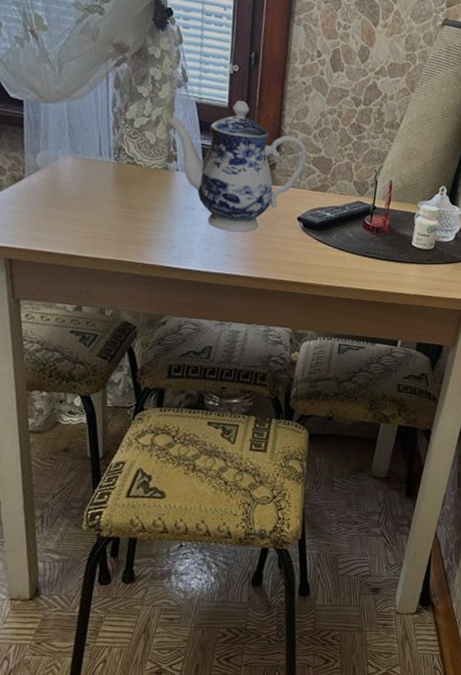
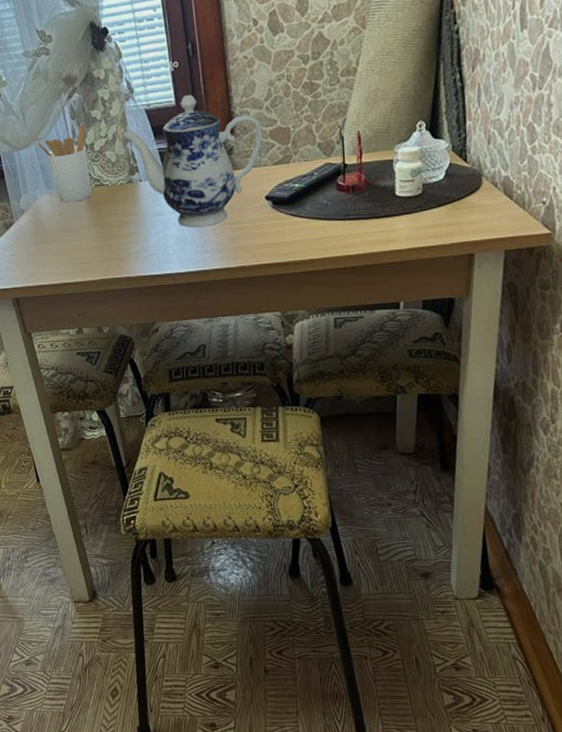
utensil holder: none [69,96,130,174] -> present [36,123,92,203]

